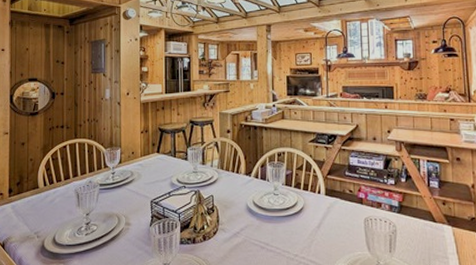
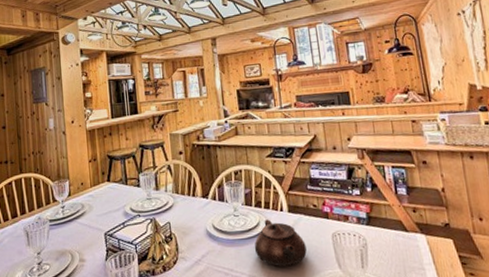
teapot: none [290,200,339,244] -> present [254,219,307,266]

